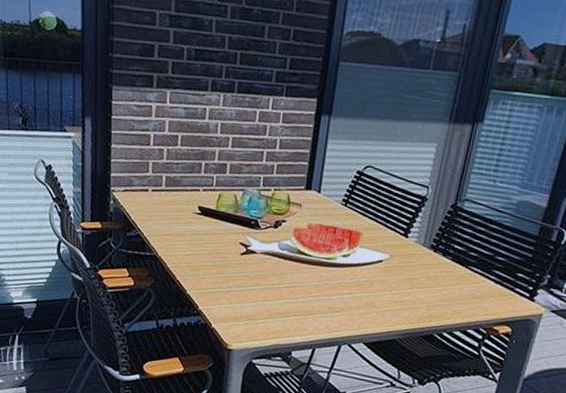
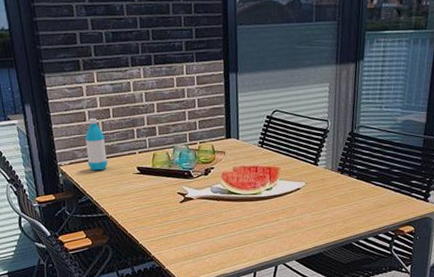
water bottle: none [144,143,169,204] -> present [84,118,108,171]

